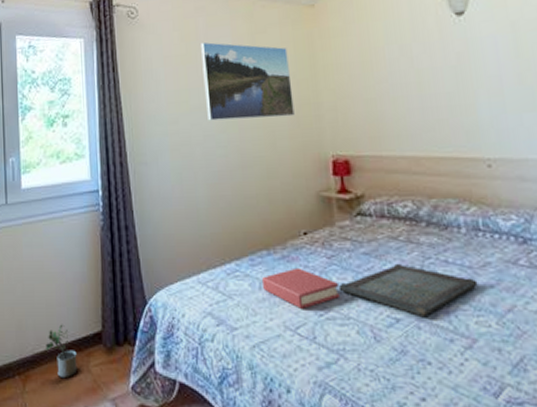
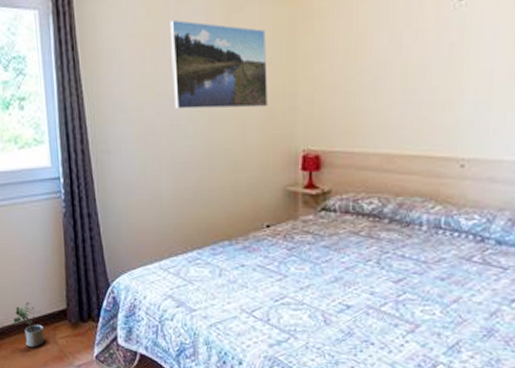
hardback book: present [262,267,341,309] -> none [223,257,297,295]
serving tray: present [338,263,478,316] -> none [295,256,430,304]

